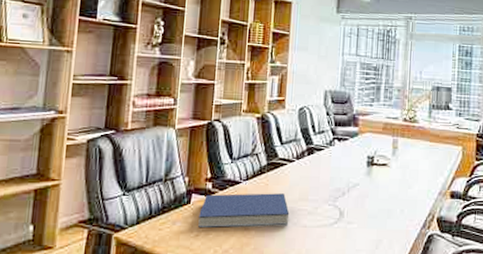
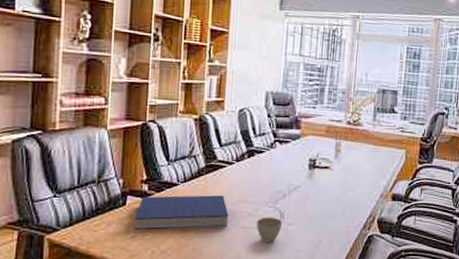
cup: none [316,215,342,242] -> present [256,217,283,243]

